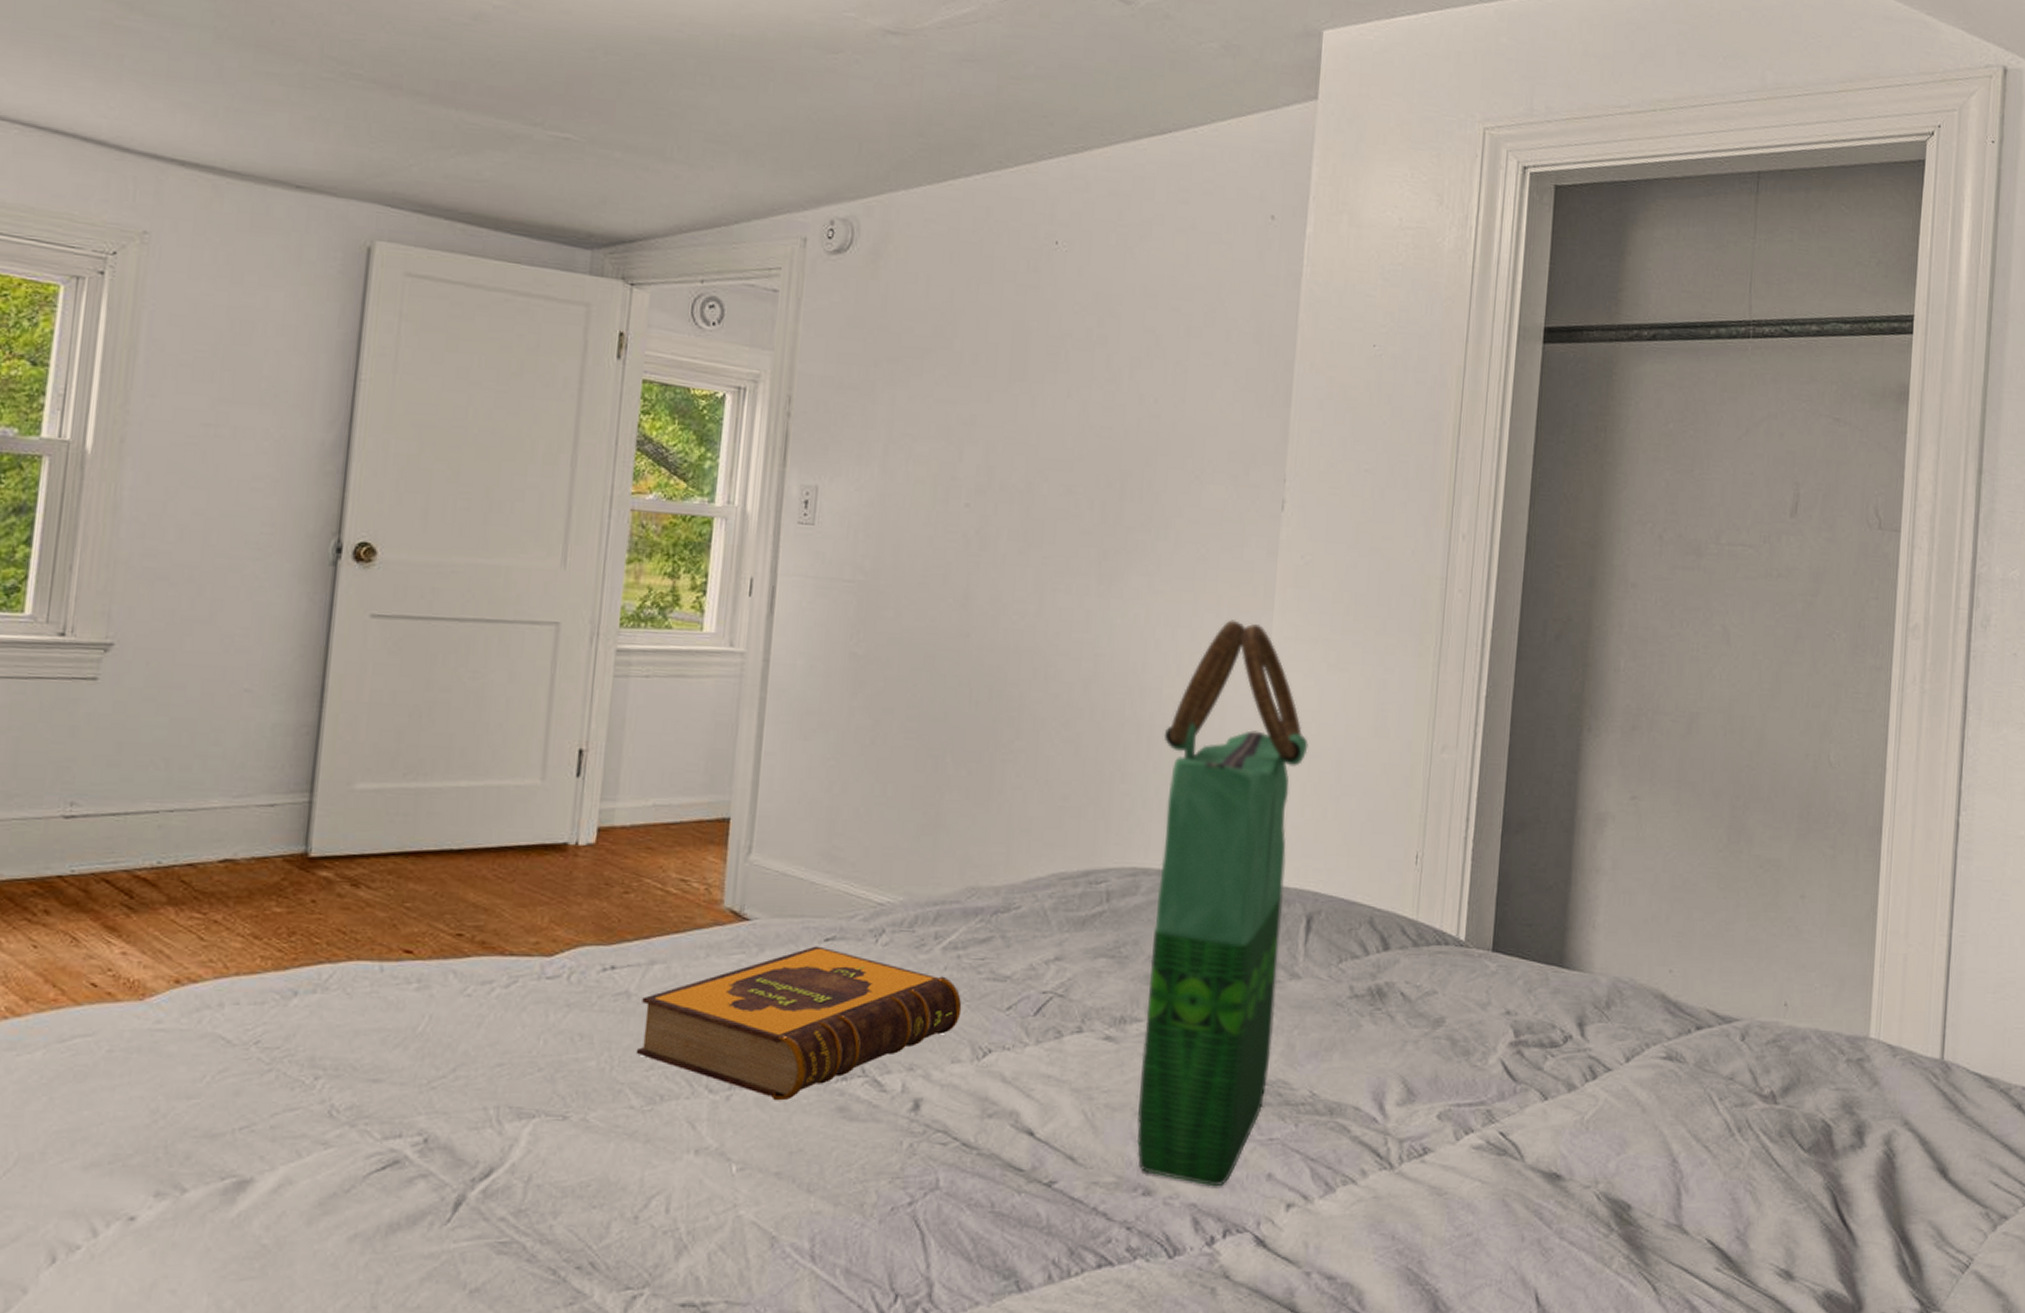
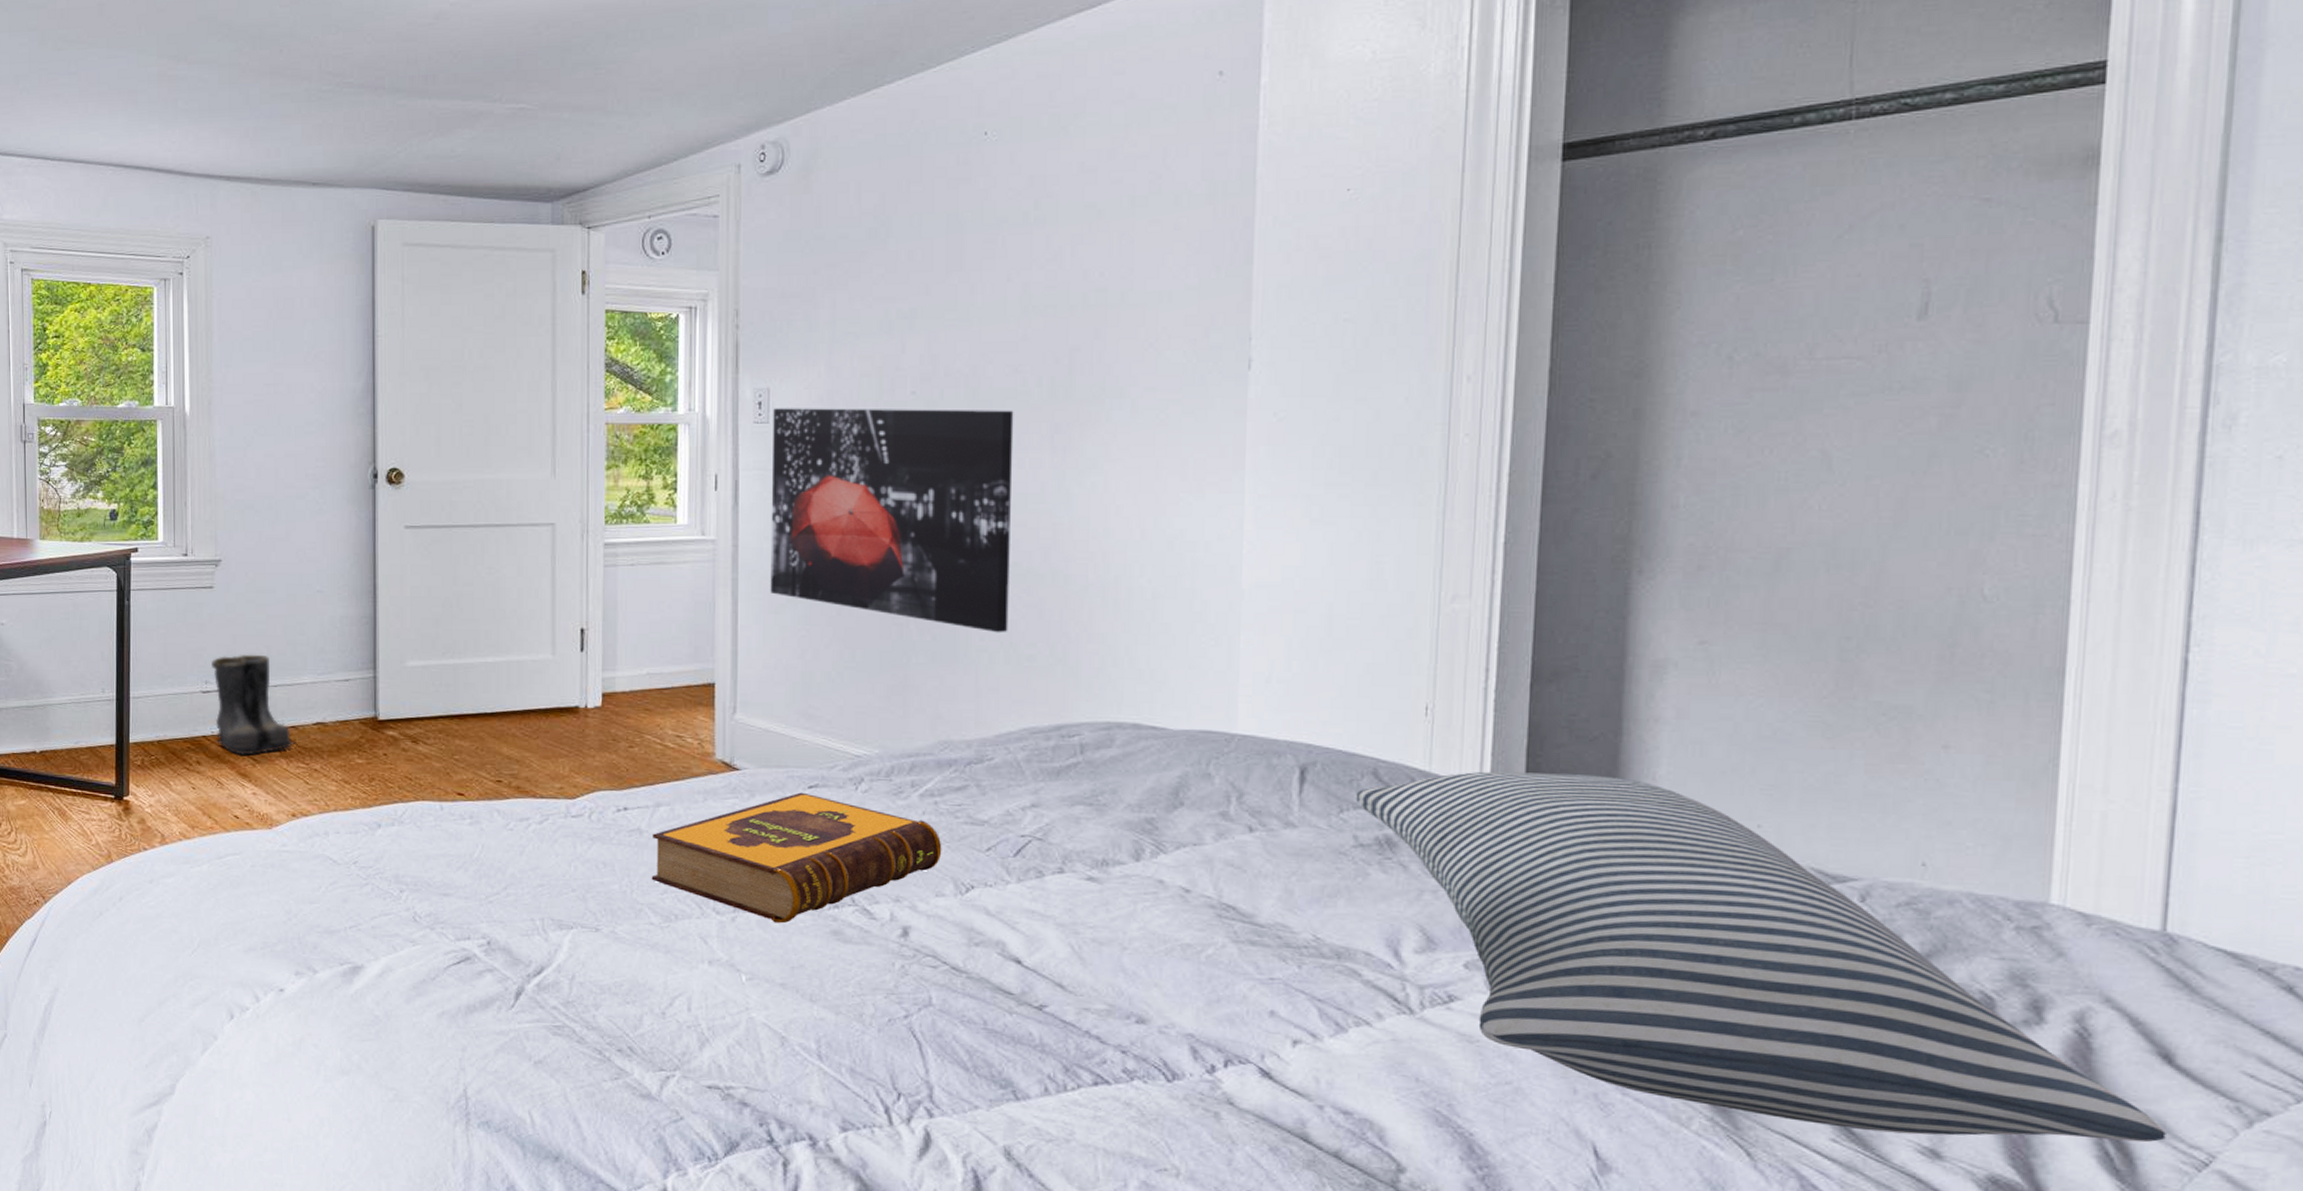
boots: none [77,768,191,903] -> present [212,654,295,756]
wall art: none [800,509,1065,770] -> present [770,408,1014,633]
tote bag: present [1136,620,1308,1187] -> none [1125,482,1292,1020]
pillow: none [1353,920,1942,1258] -> present [1355,771,2166,1143]

